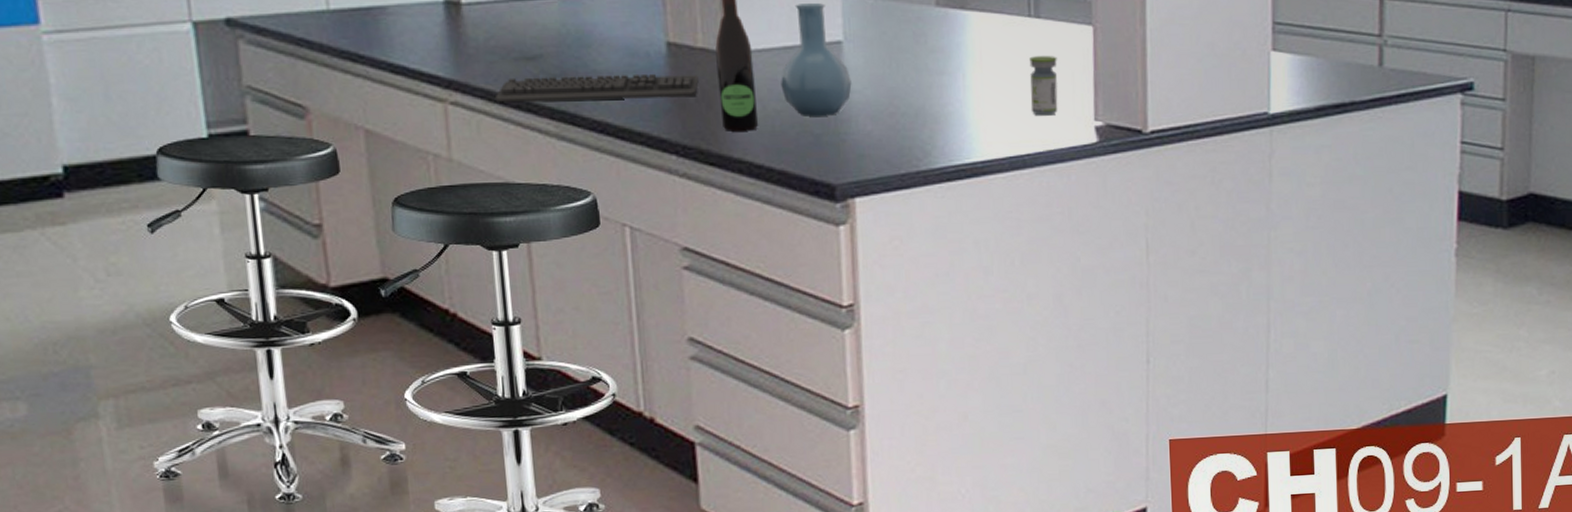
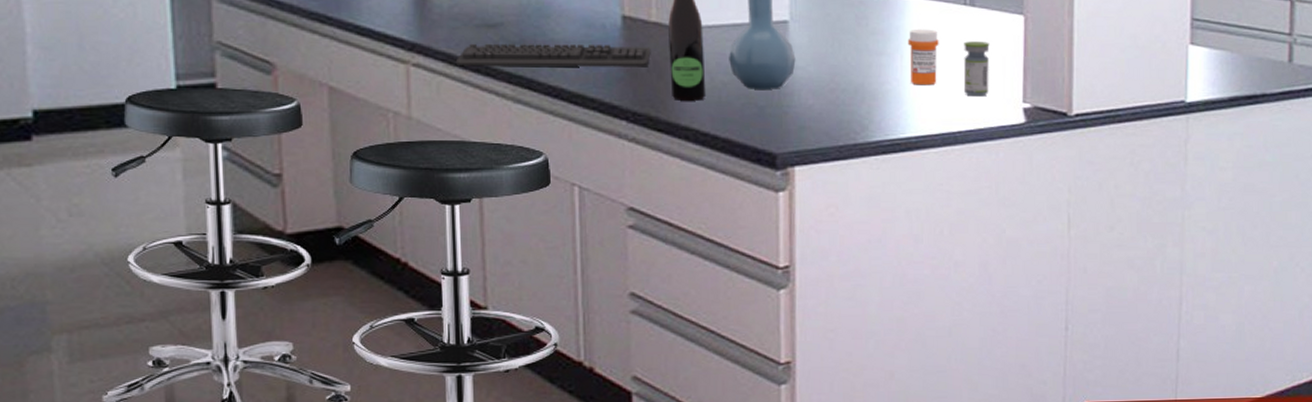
medicine bottle: none [969,44,1003,106] -> present [907,29,939,86]

